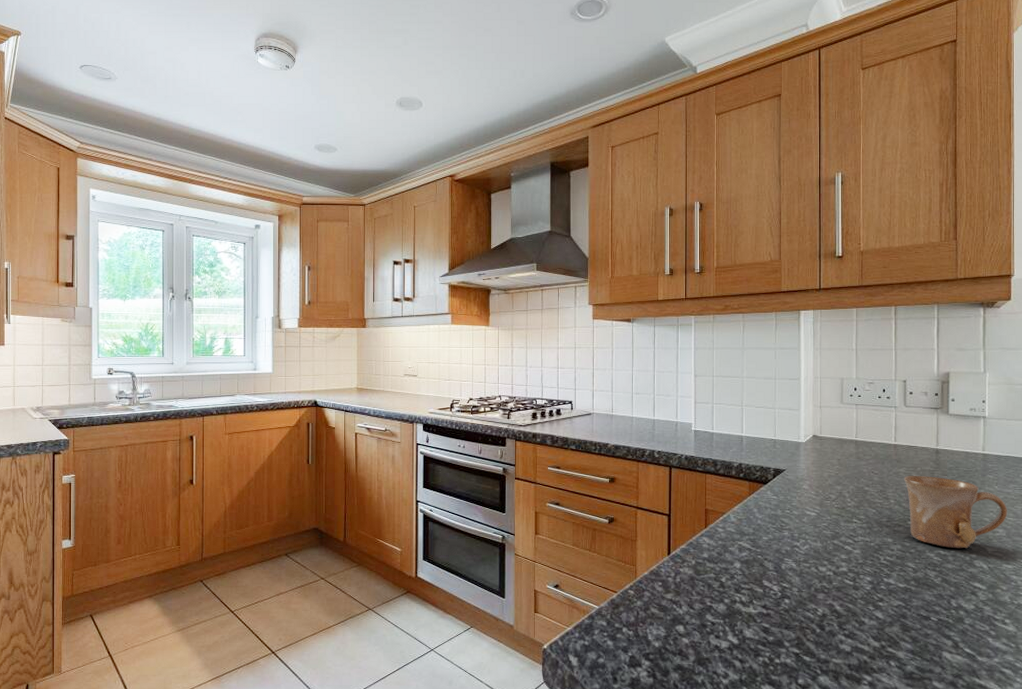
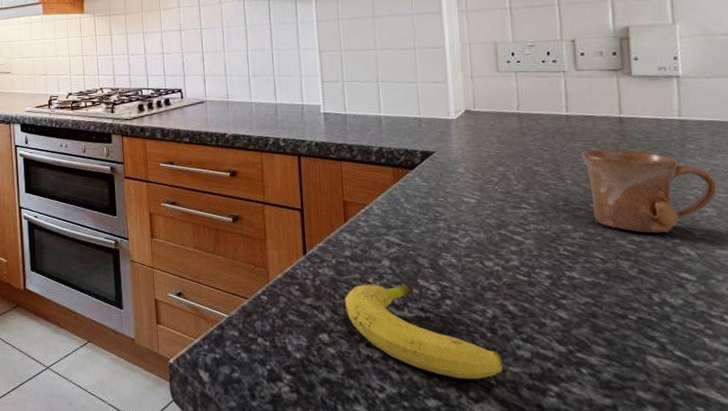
fruit: none [700,583,828,668] -> present [345,284,504,379]

